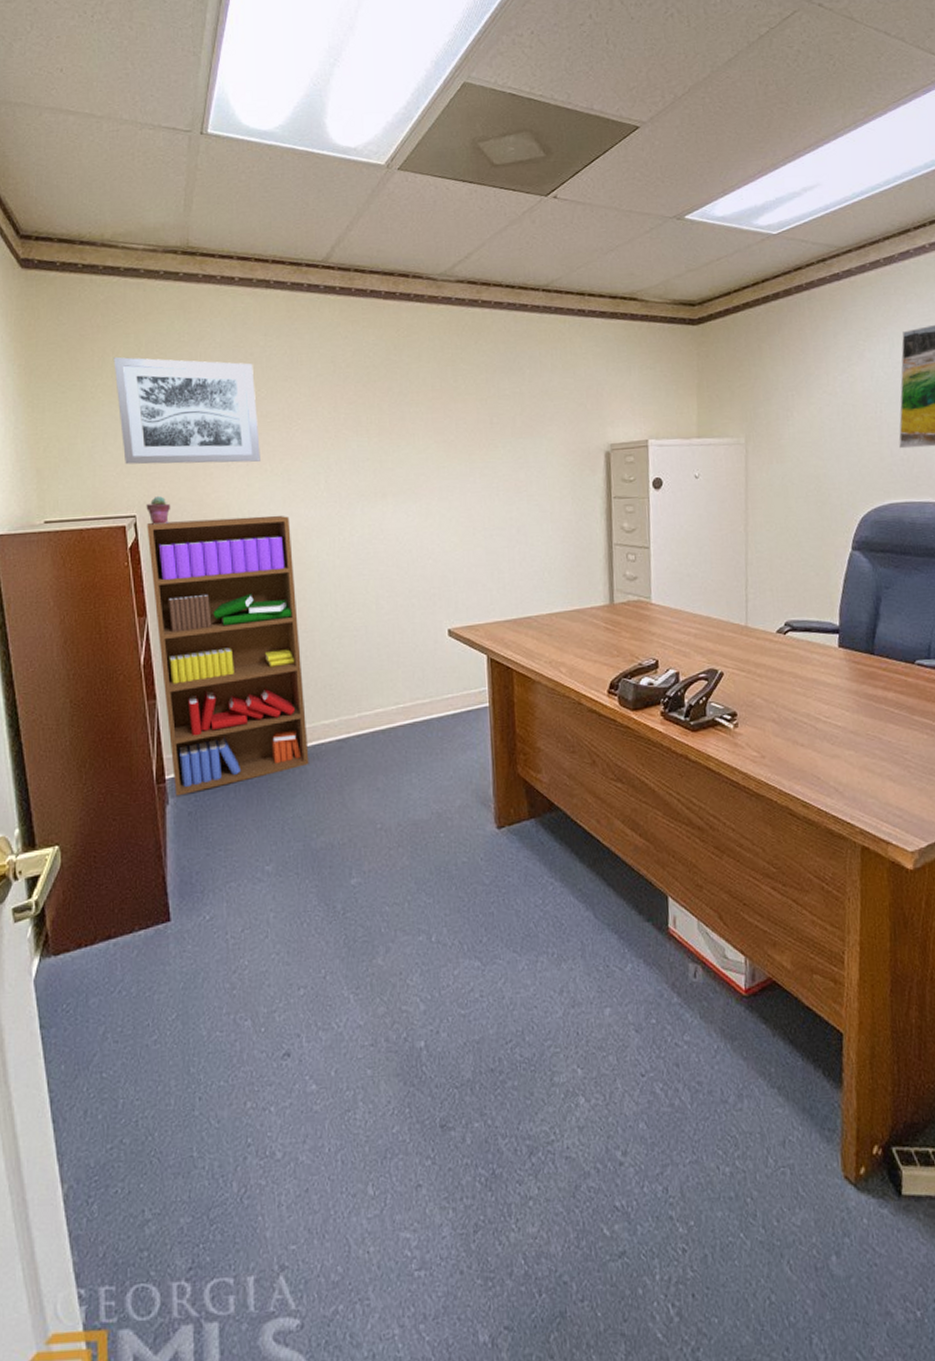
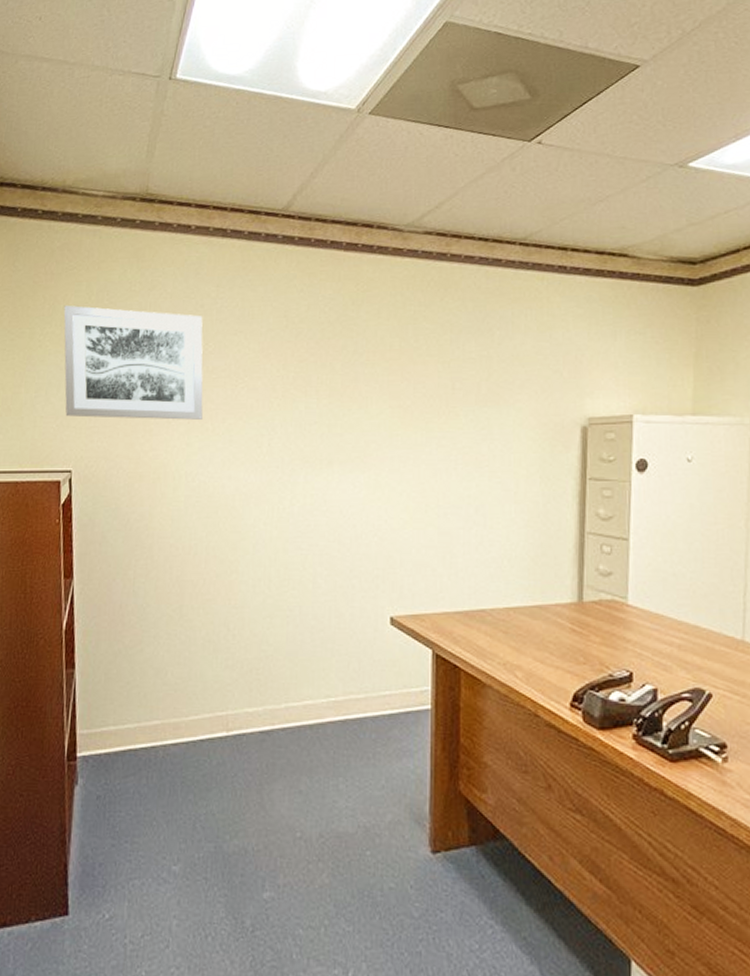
potted succulent: present [146,495,171,525] -> none [82,450,108,481]
bookshelf: present [147,515,309,796] -> none [81,478,229,777]

